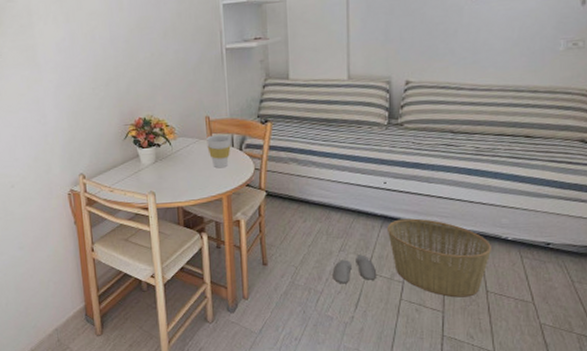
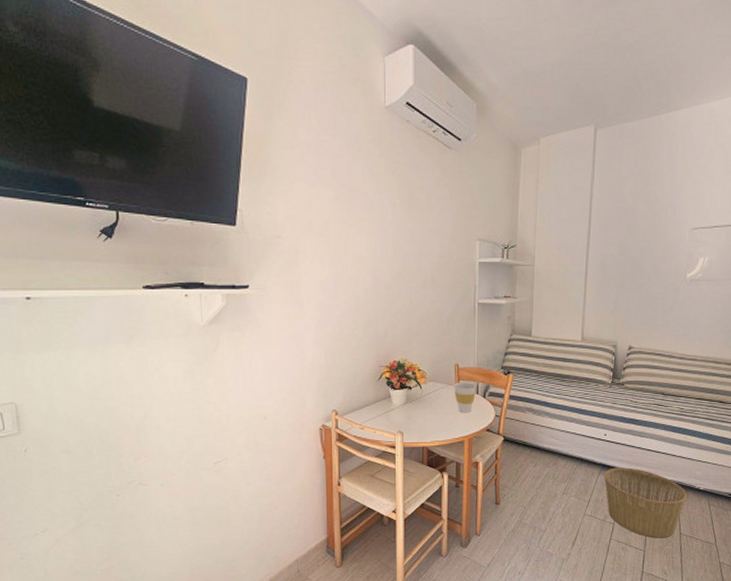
slippers: present [332,254,377,284] -> none [555,498,593,524]

